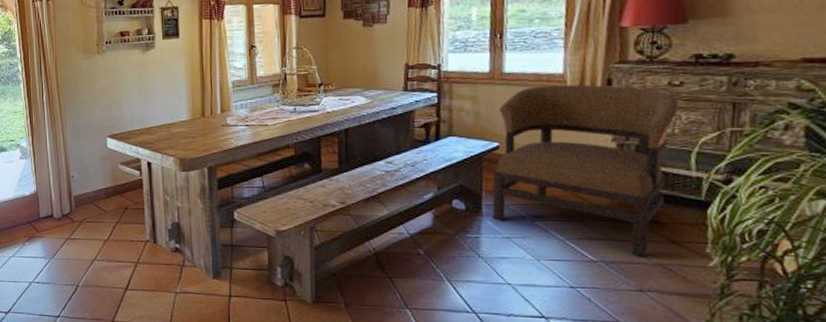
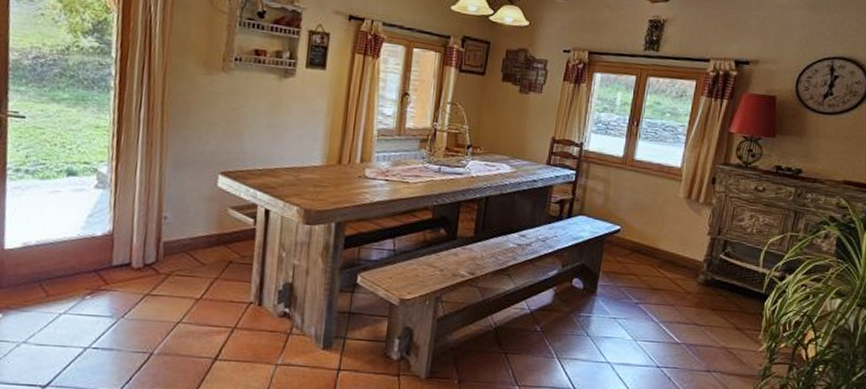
armchair: present [492,84,679,257] -> none [604,176,760,341]

